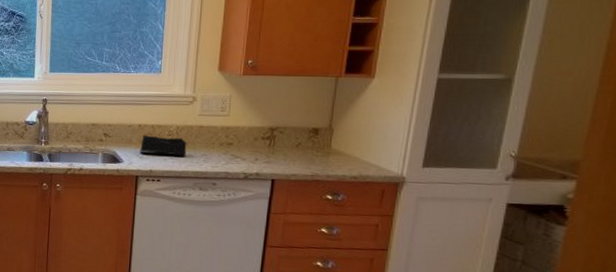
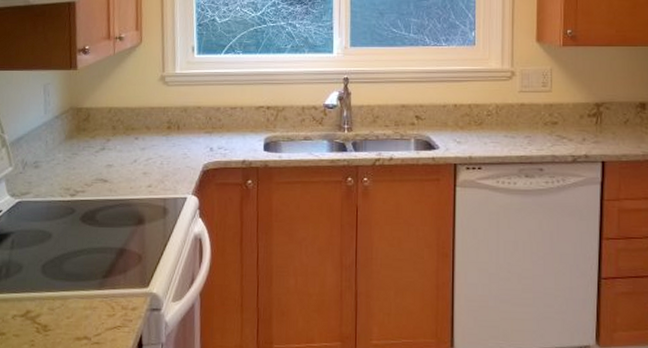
speaker: present [140,135,187,157] -> none [457,116,508,139]

